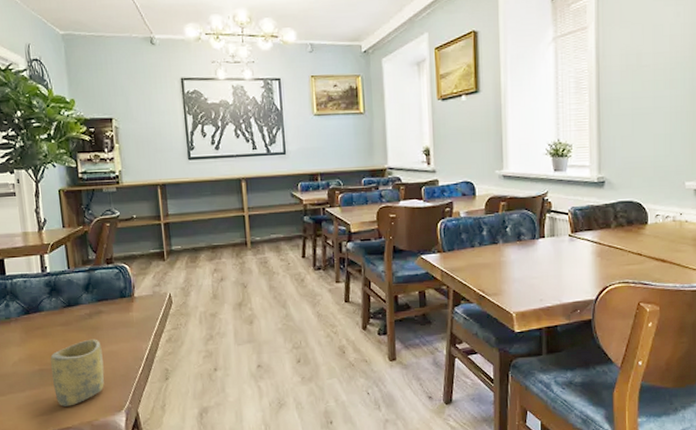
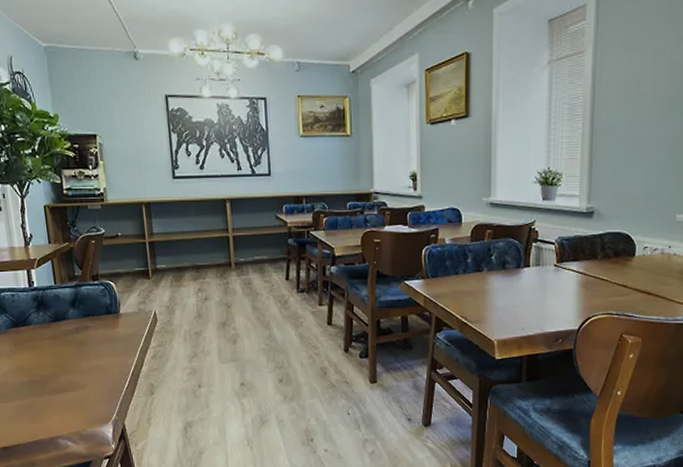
cup: present [50,339,105,407] -> none [39,353,92,417]

